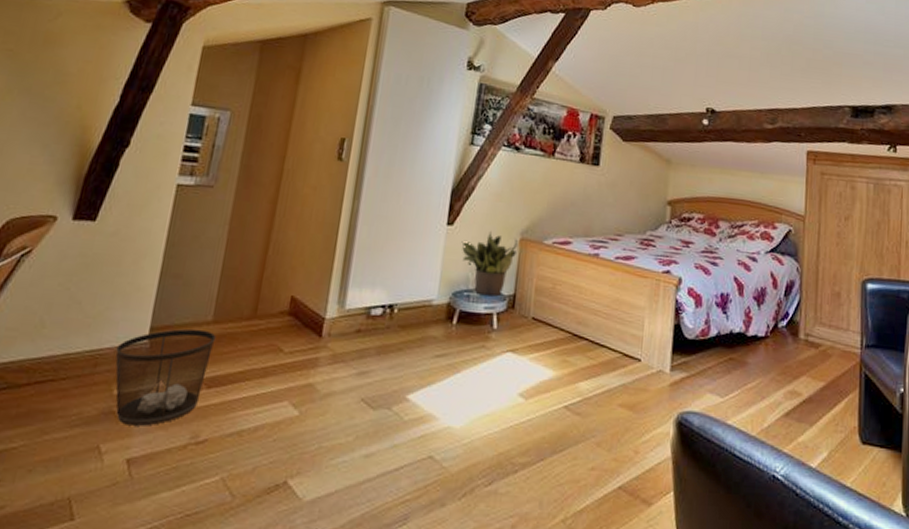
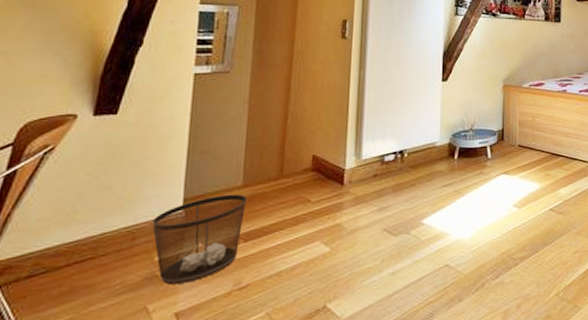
potted plant: present [461,231,518,297] -> none [455,83,501,134]

